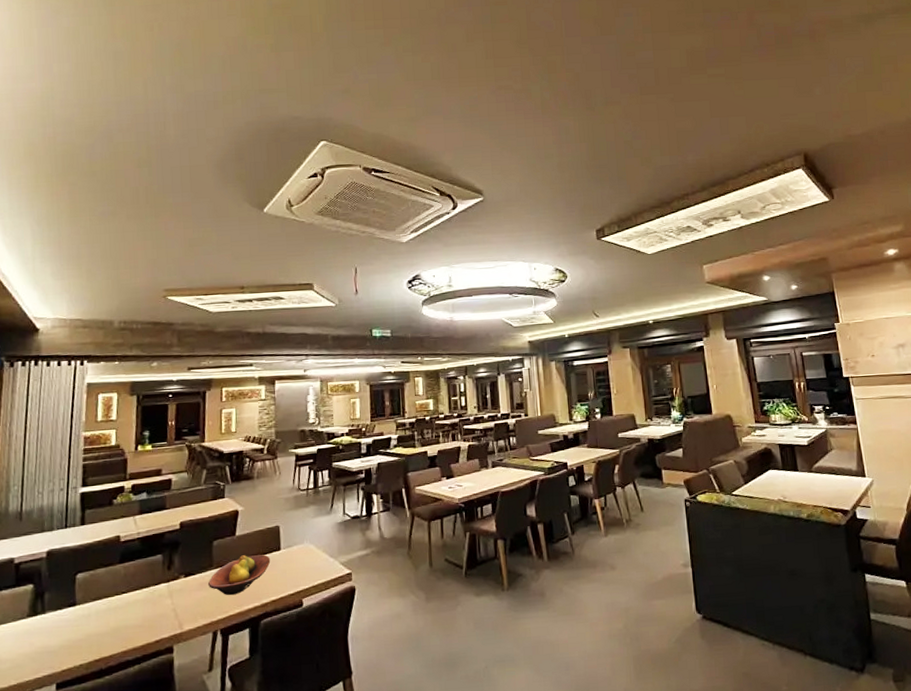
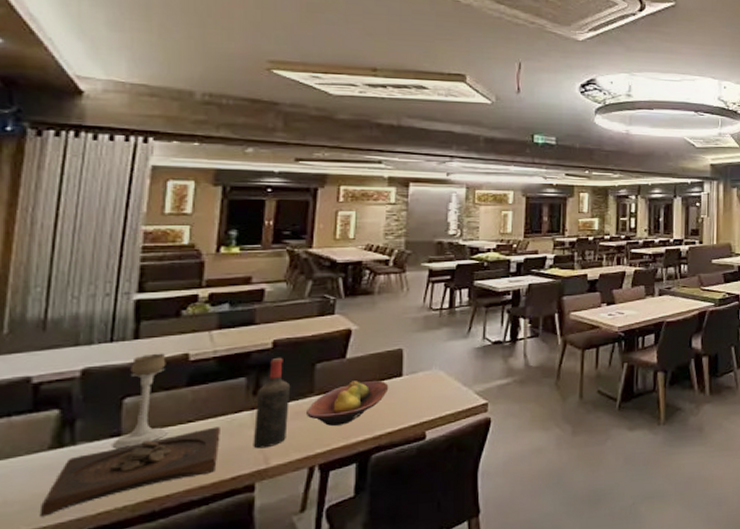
wooden tray: none [23,597,146,673] -> present [39,426,220,517]
candle holder: none [70,536,109,616] -> present [112,353,168,448]
wine bottle: none [169,536,196,616] -> present [253,357,291,449]

